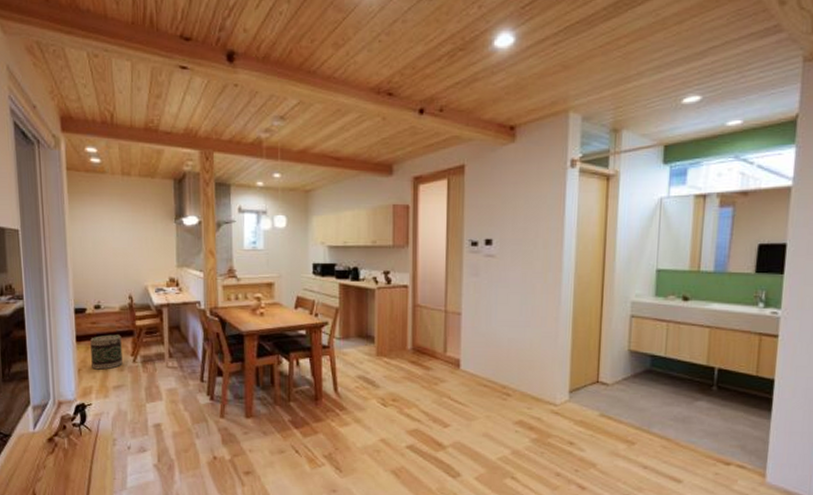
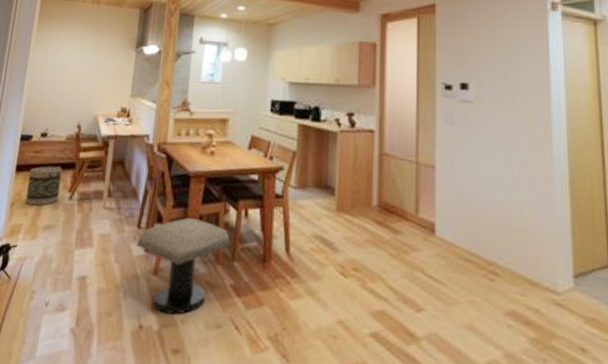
stool: none [201,369,286,446] -> present [136,217,231,315]

